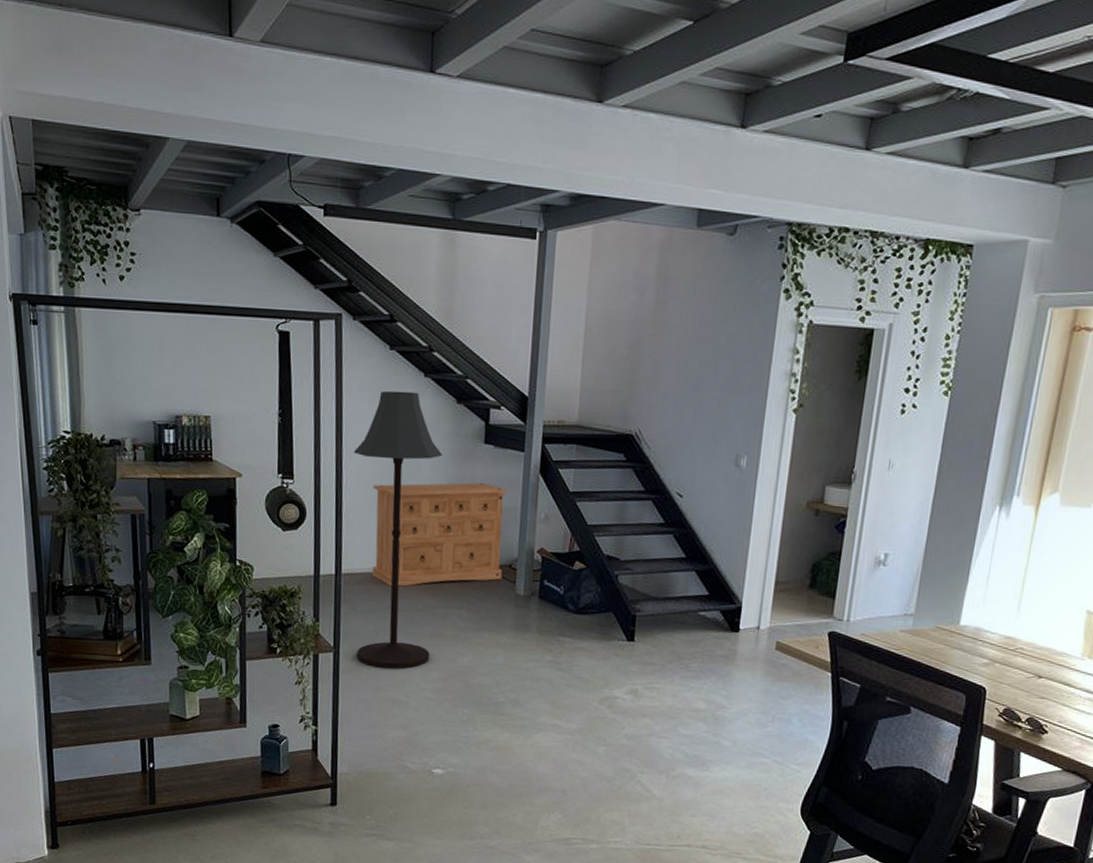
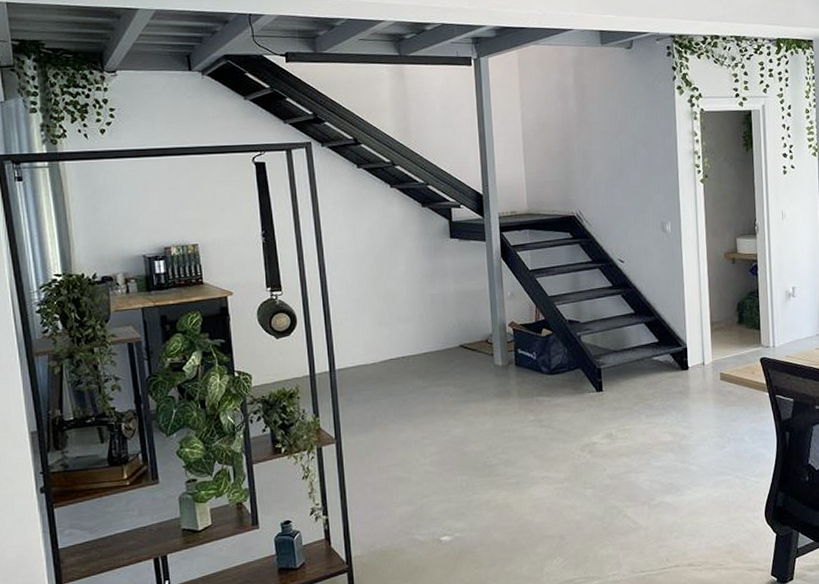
floor lamp: present [353,390,443,669] -> none [334,201,426,451]
dresser: present [372,482,508,587] -> none [355,272,481,375]

